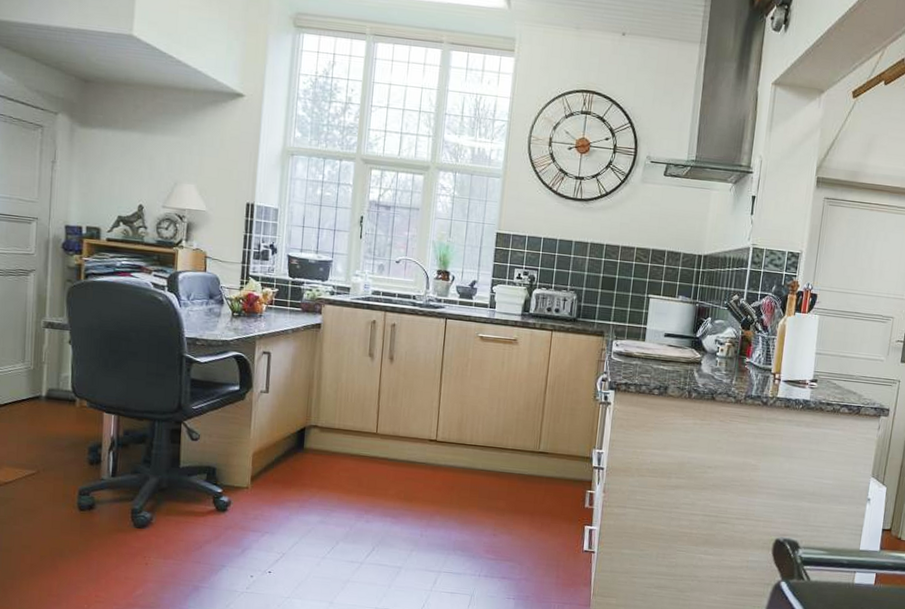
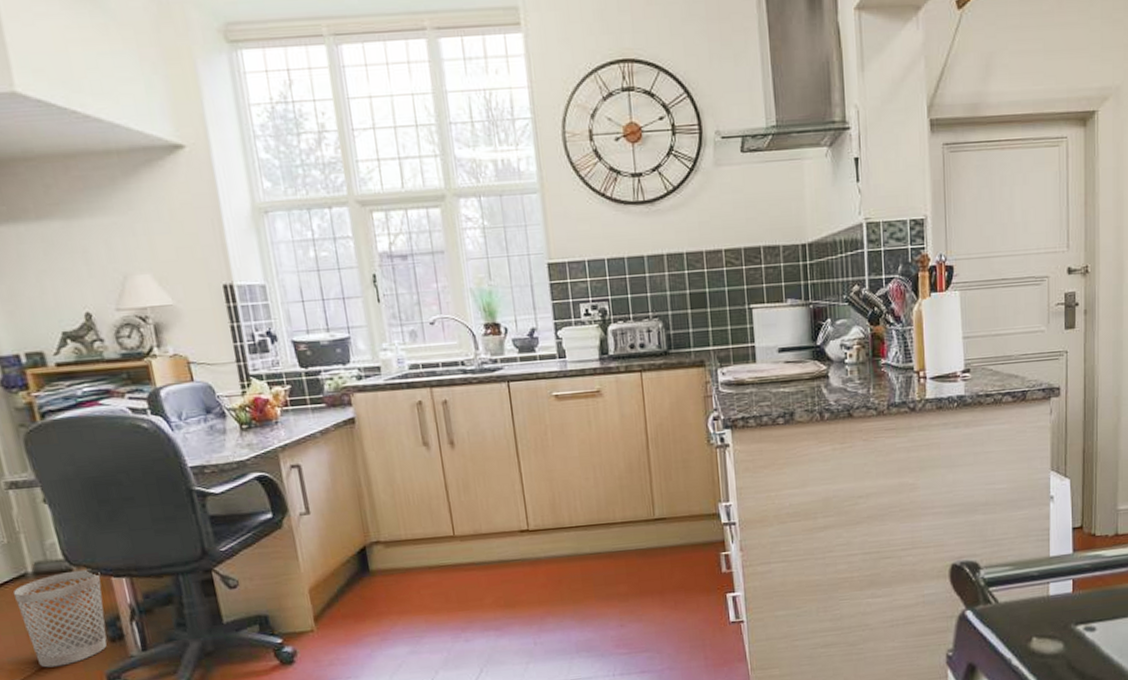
wastebasket: none [26,401,96,476] -> present [12,569,107,668]

